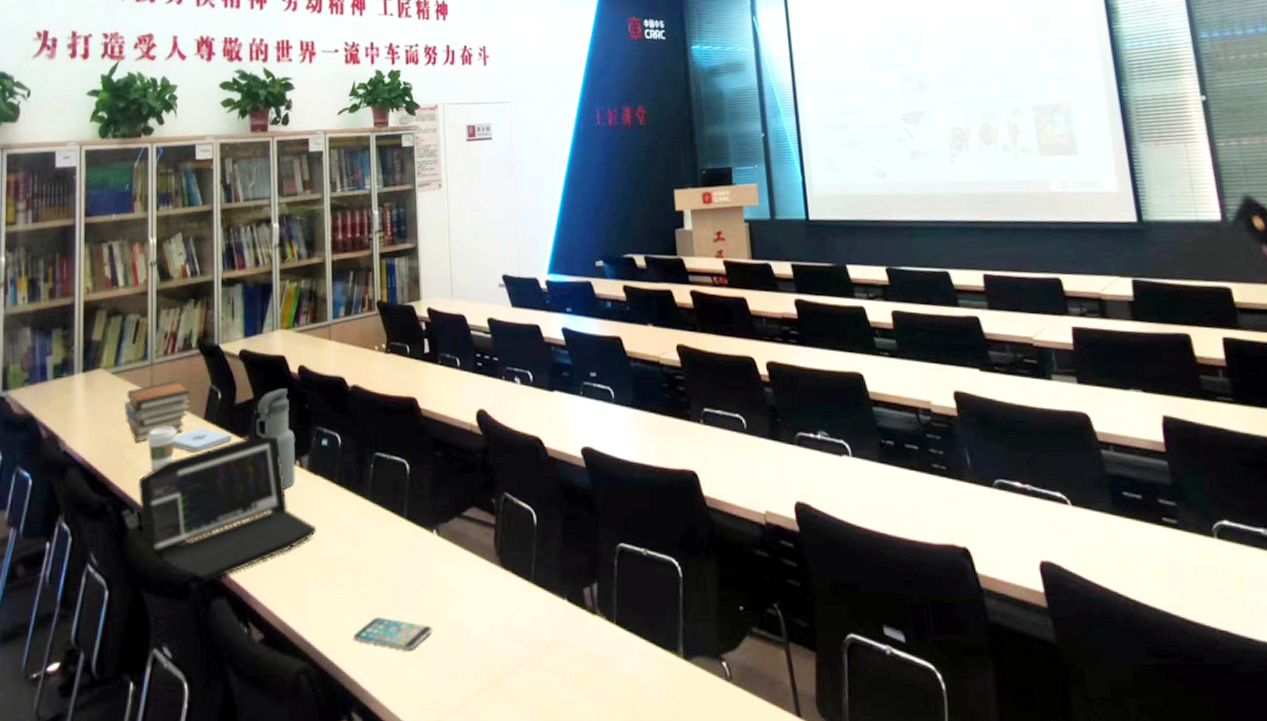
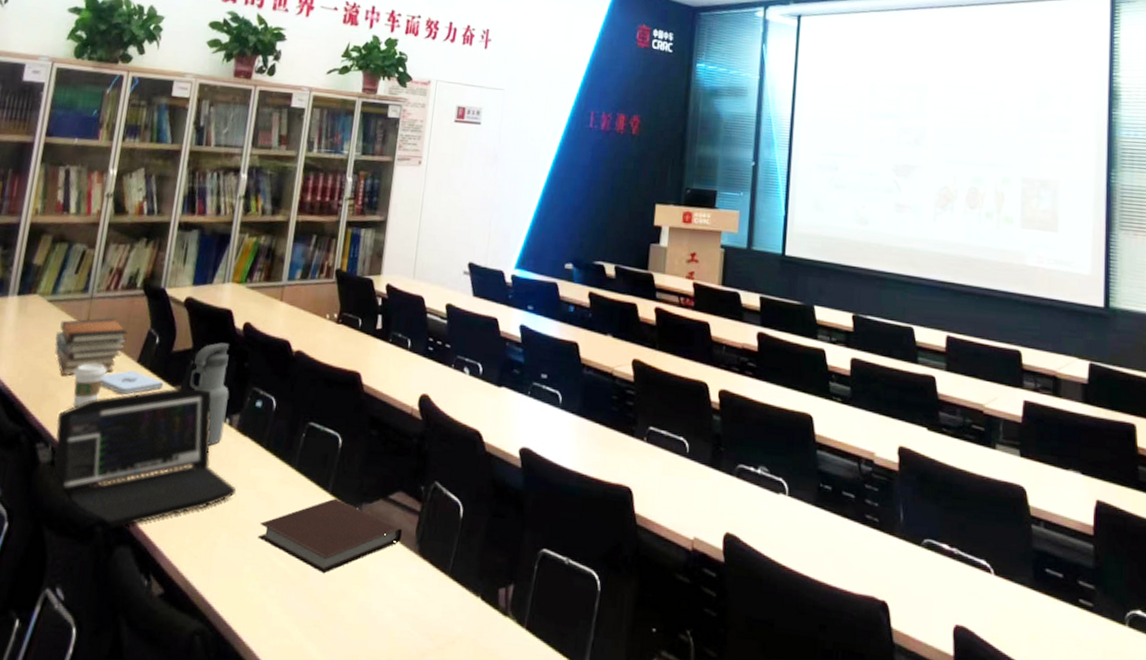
notebook: none [344,523,482,598] -> present [258,498,403,574]
smartphone: present [354,616,433,651] -> none [256,588,339,627]

